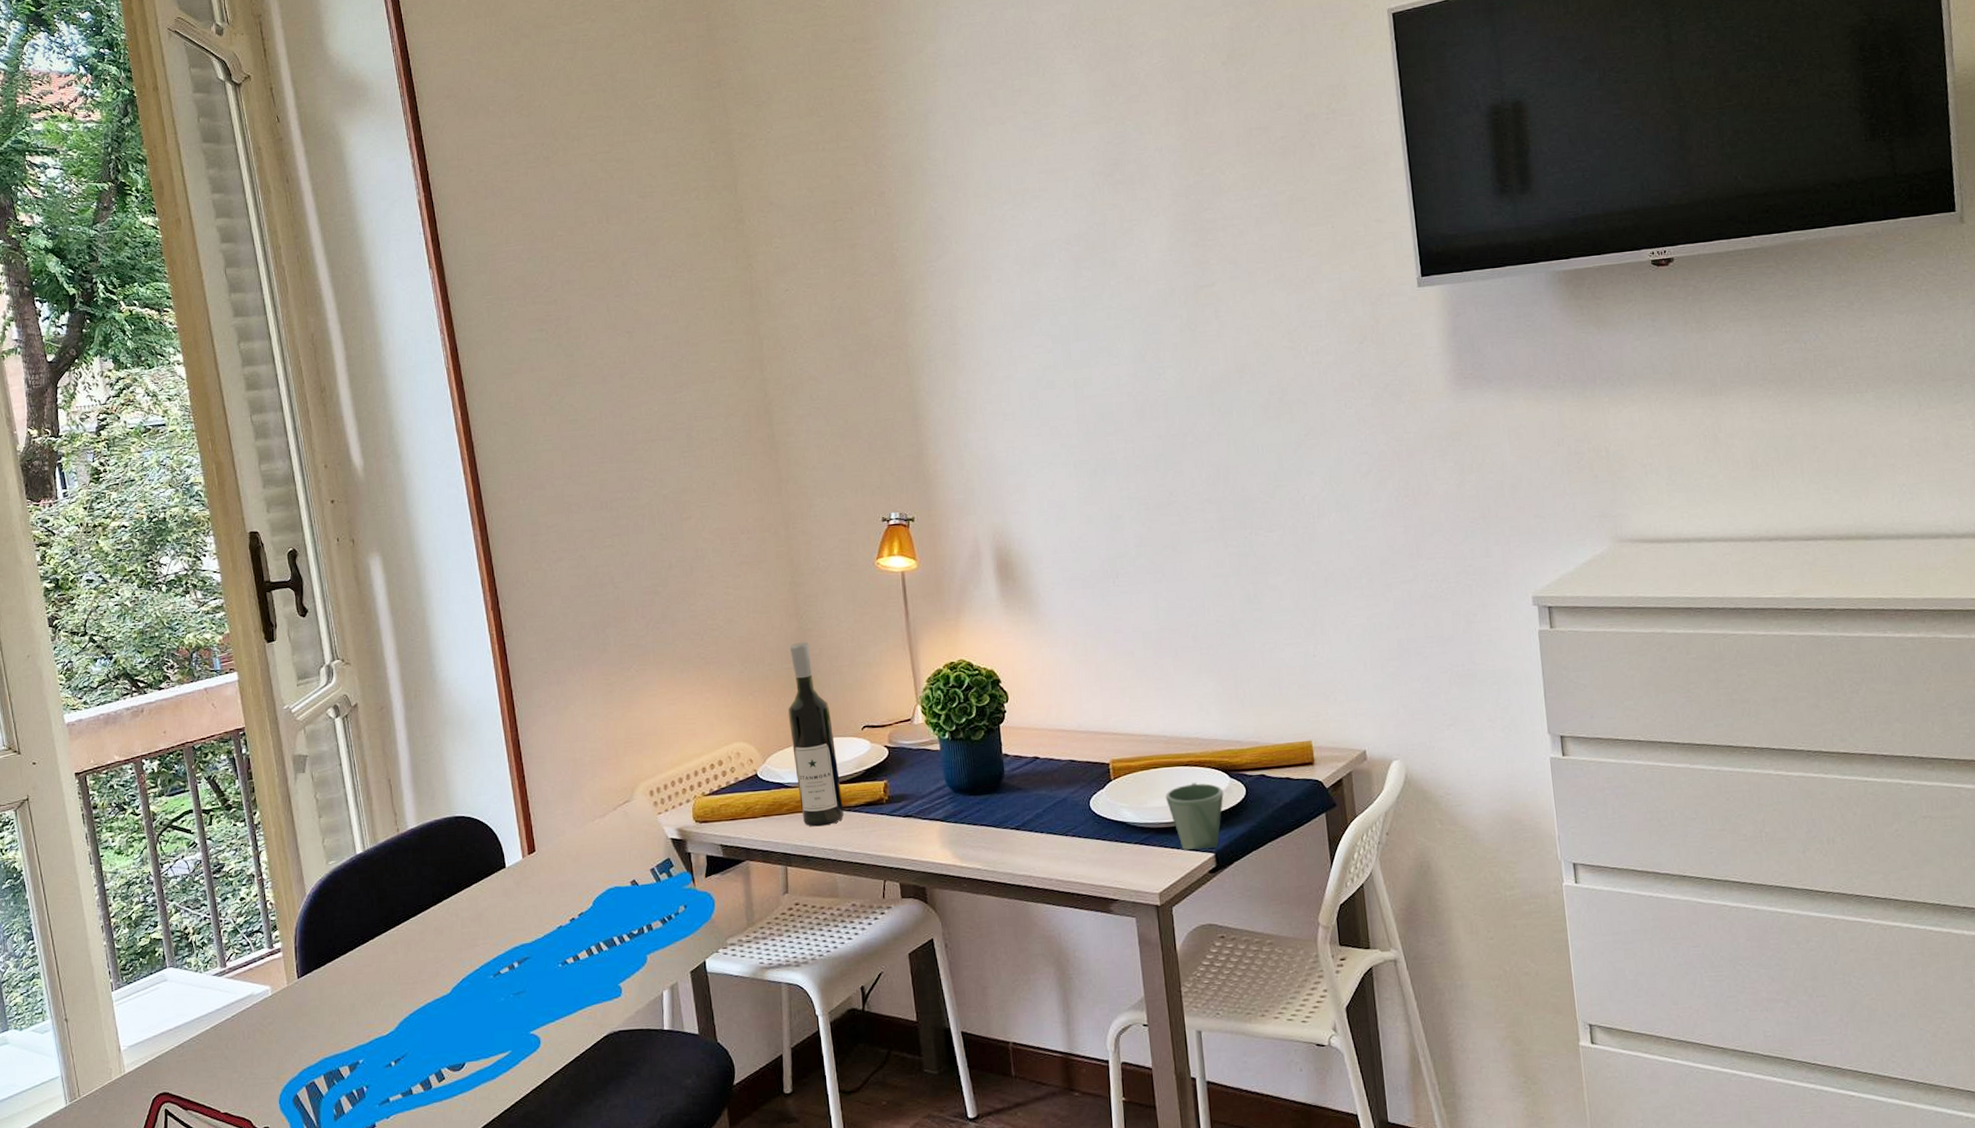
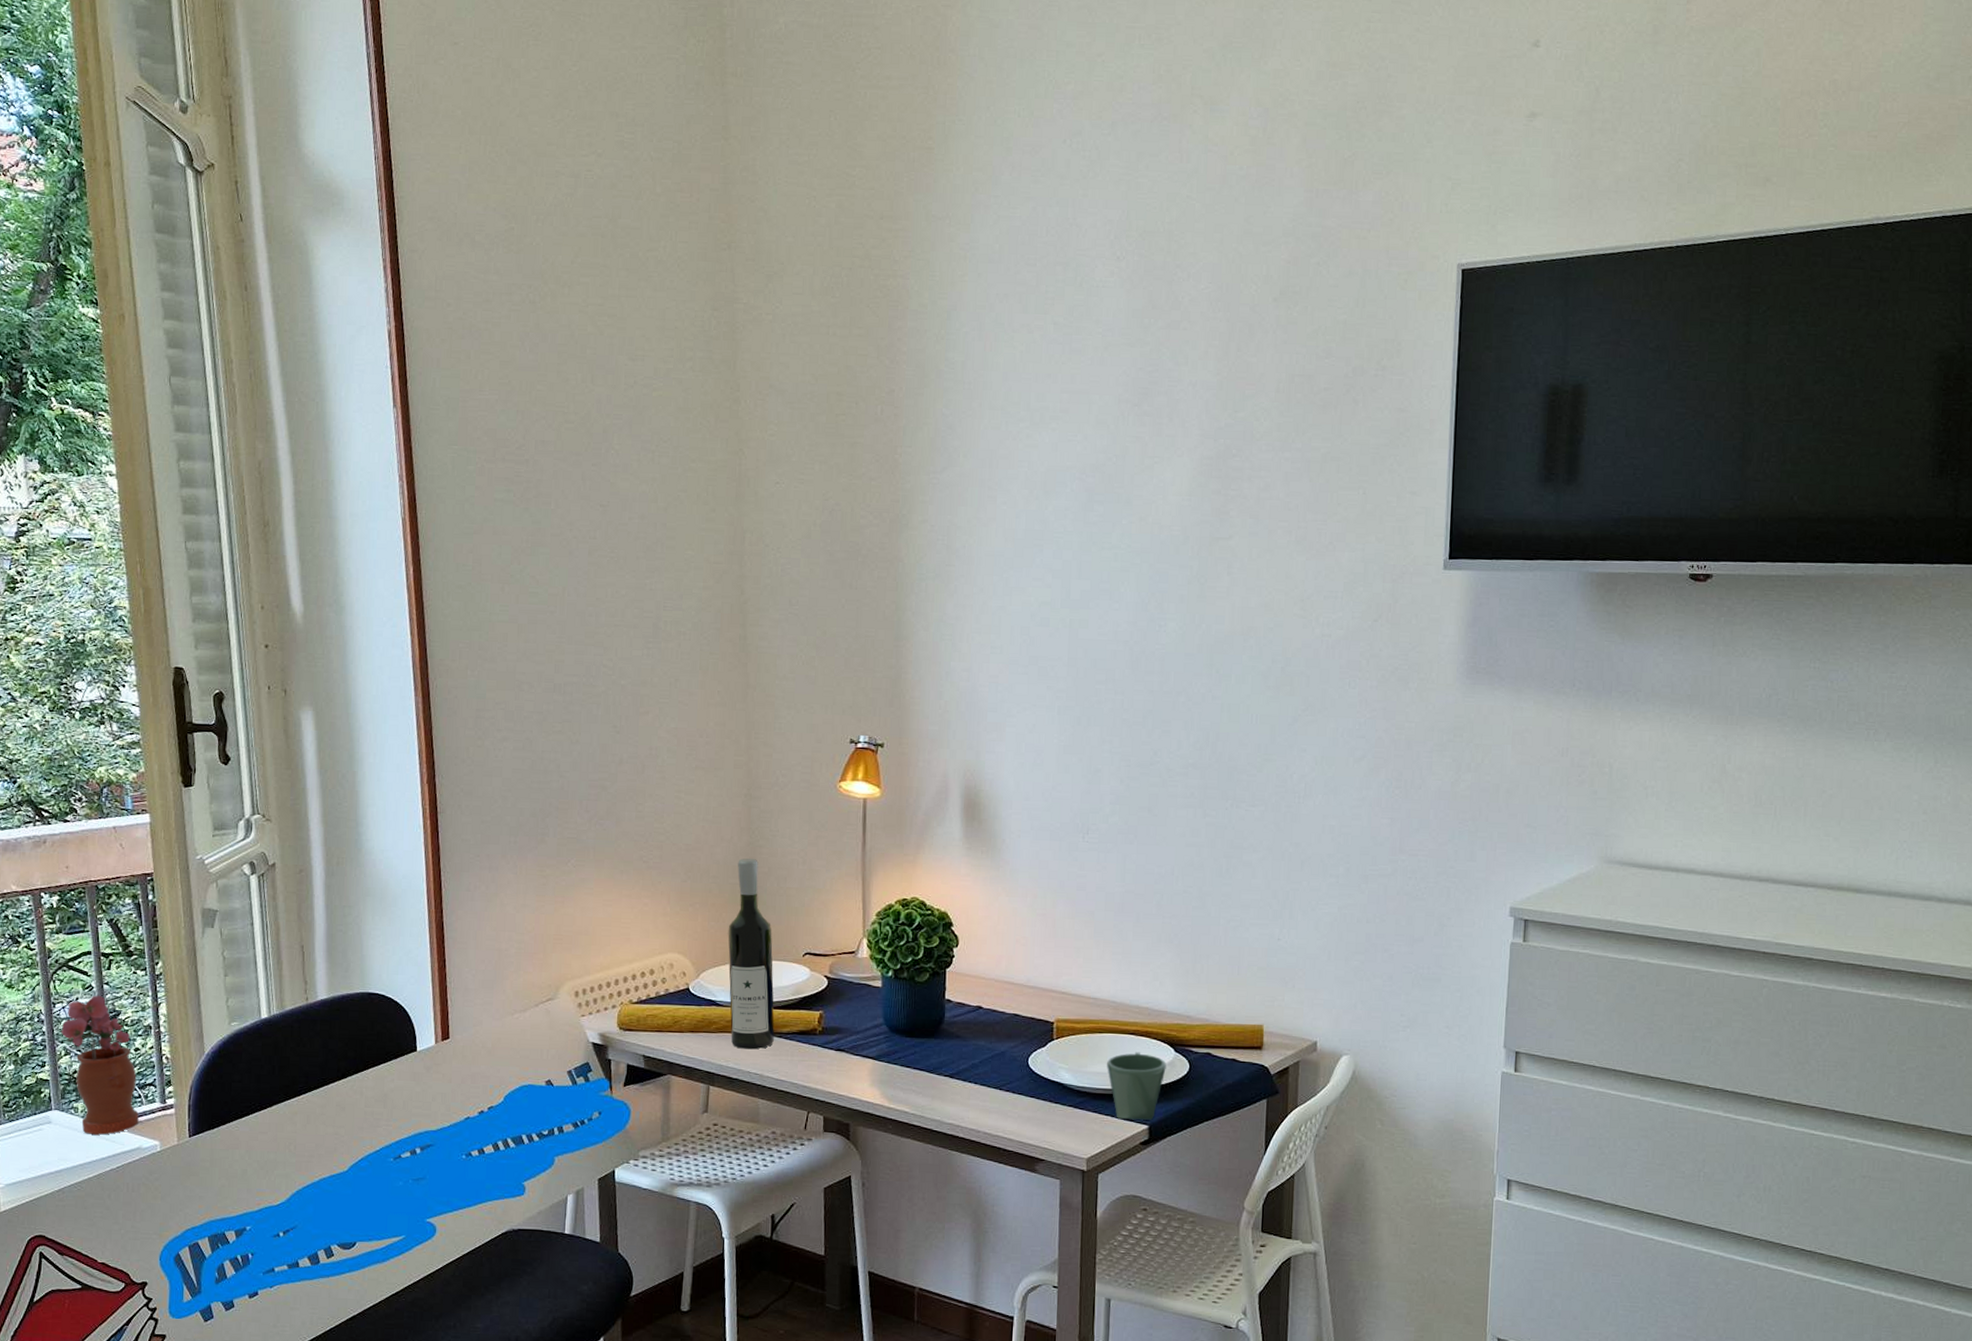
potted flower: none [170,850,250,987] -> present [61,995,140,1135]

